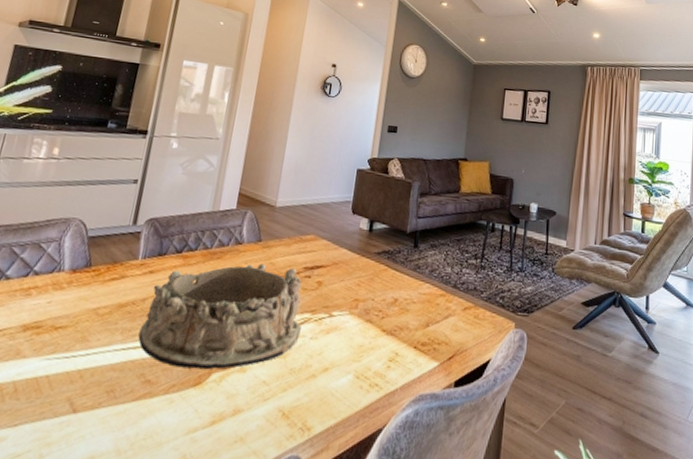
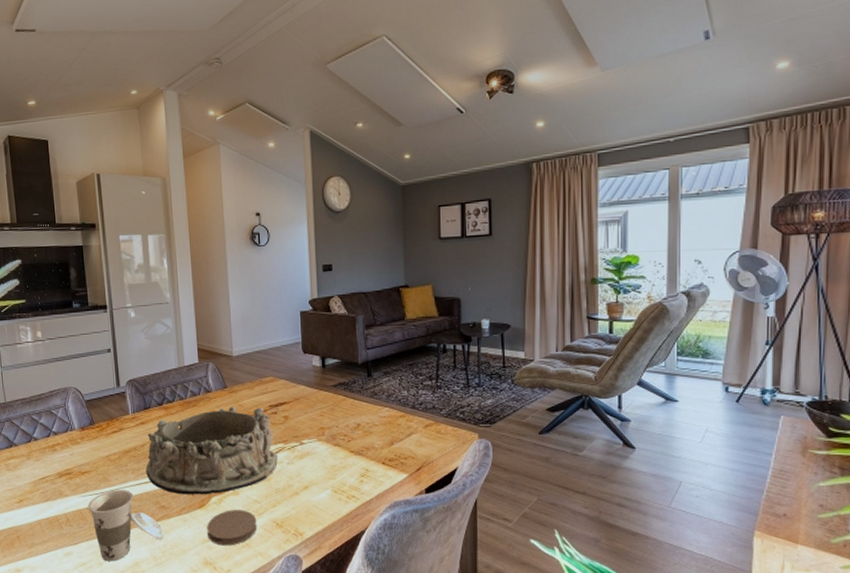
cup: none [45,354,141,454] -> present [88,490,165,562]
coaster: none [194,391,261,440] -> present [207,510,257,546]

